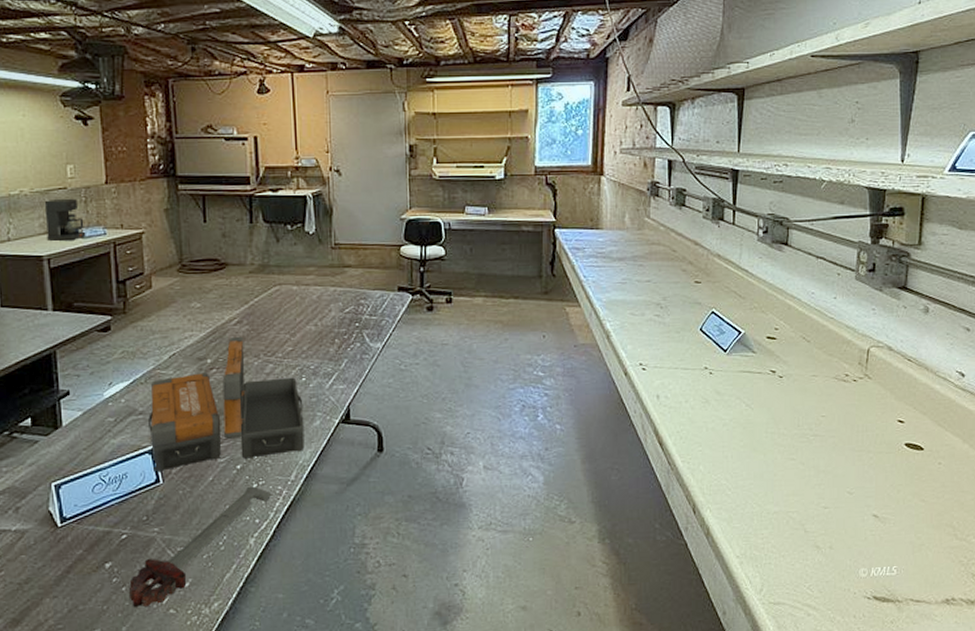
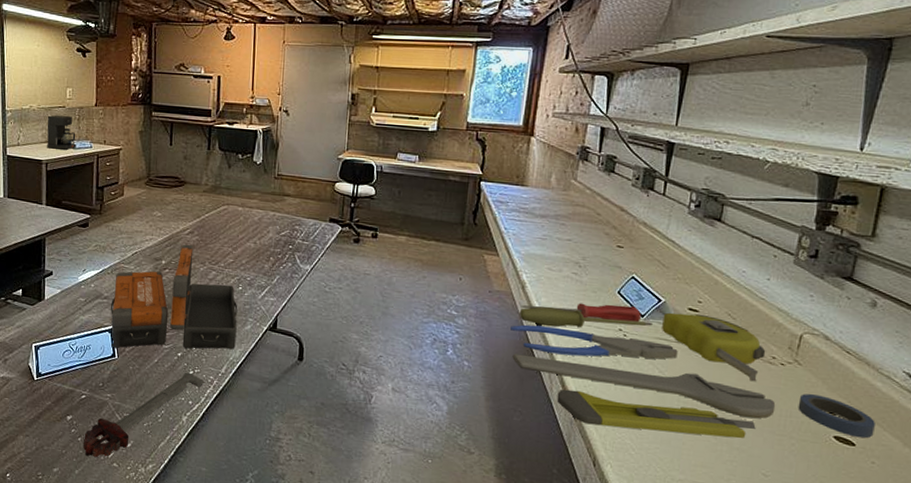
tool set: none [598,341,938,471] -> present [509,303,875,439]

